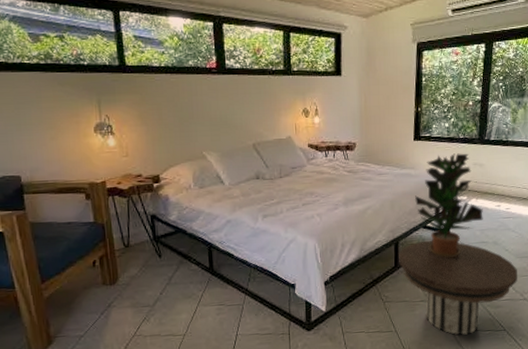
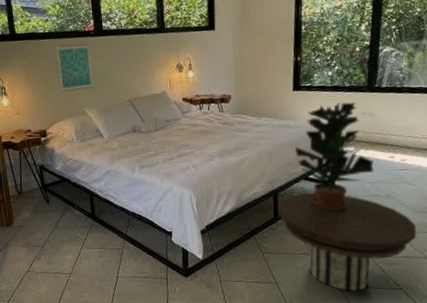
wall art: none [173,81,214,133] -> present [56,44,93,92]

